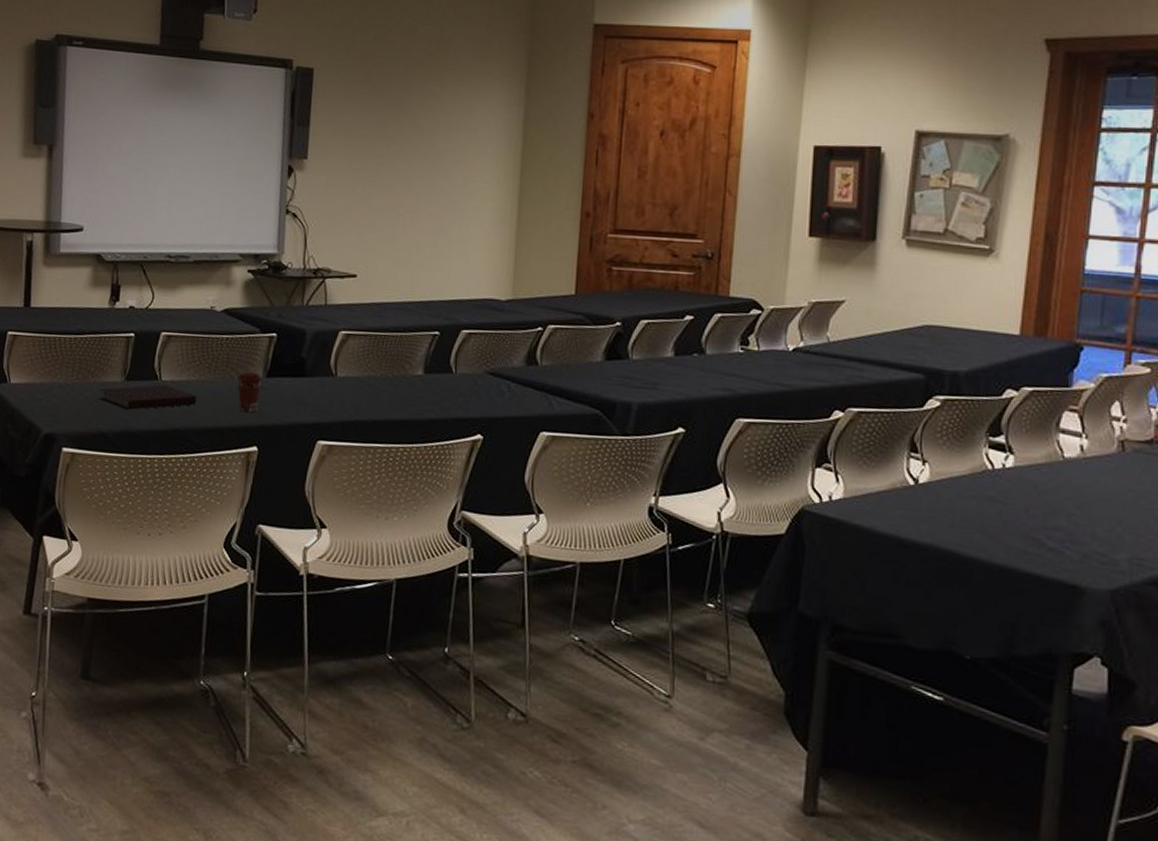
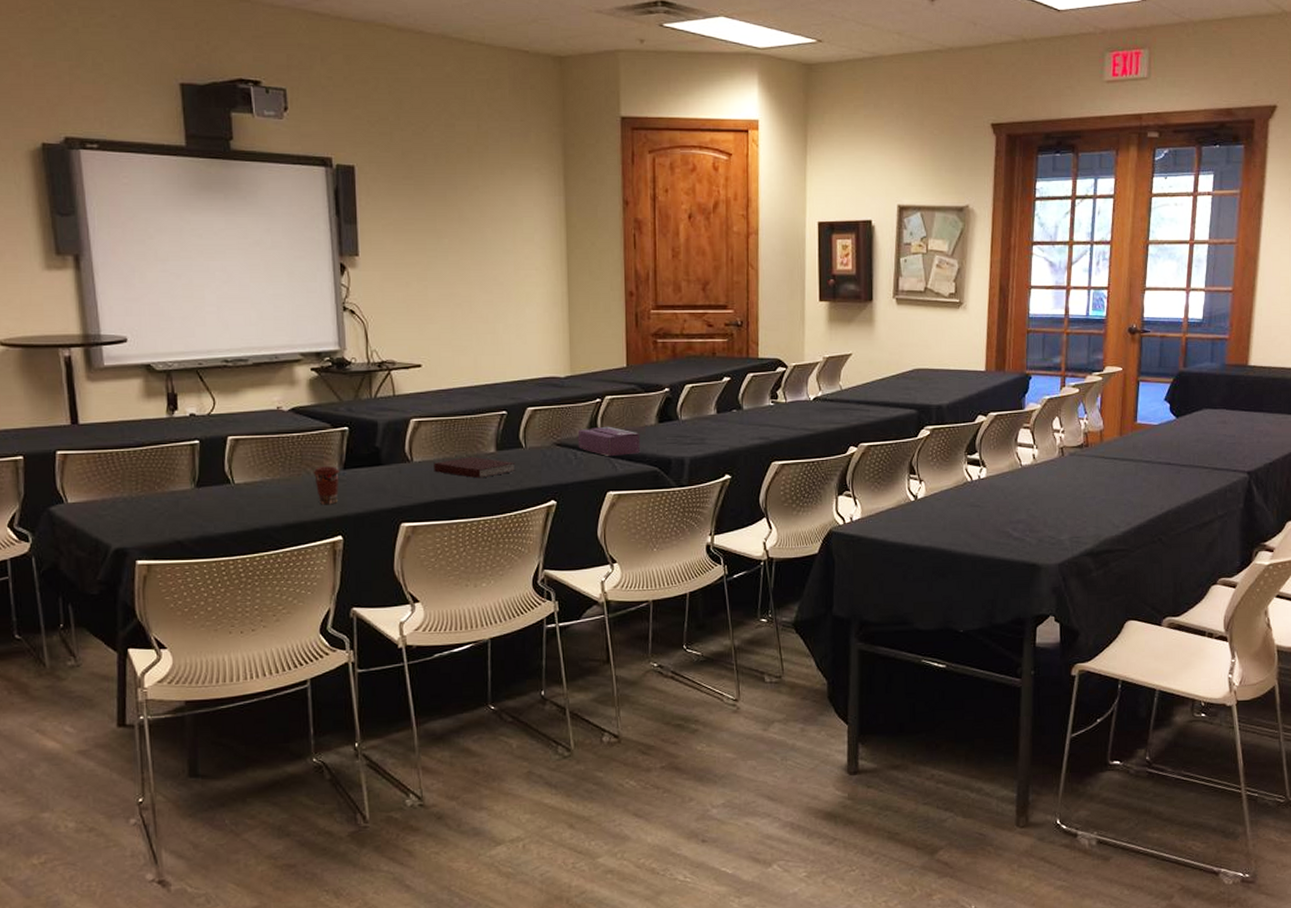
notebook: present [99,384,197,410] -> none [169,487,275,516]
notebook: none [357,377,443,402] -> present [433,456,516,479]
tissue box: none [512,358,584,393] -> present [577,426,641,457]

